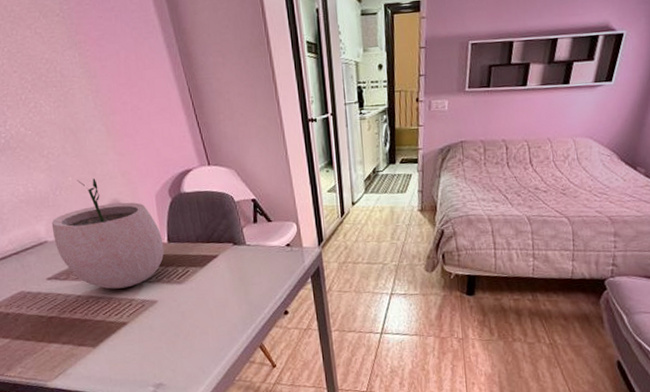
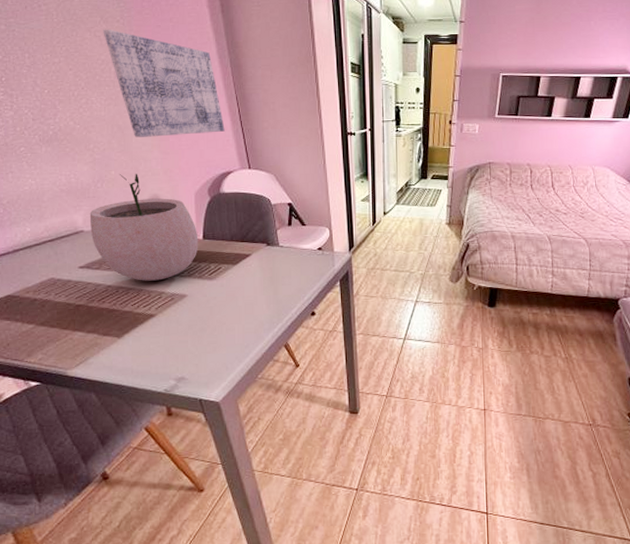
wall art: none [43,24,180,140] -> present [103,29,225,137]

